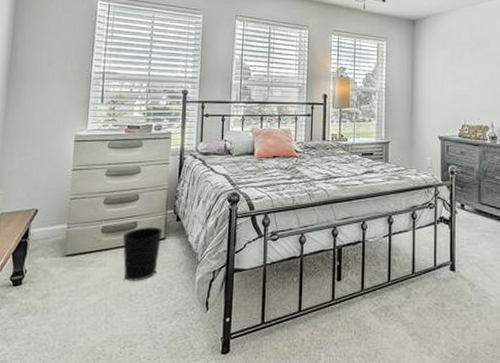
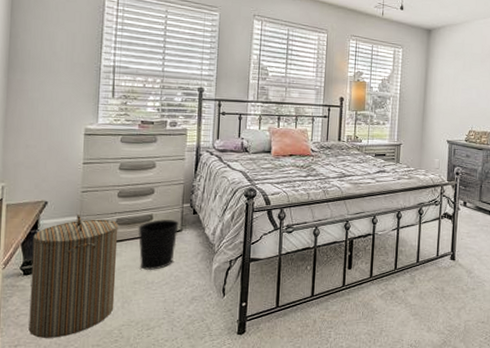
laundry hamper: none [15,223,104,354] -> present [28,215,119,338]

